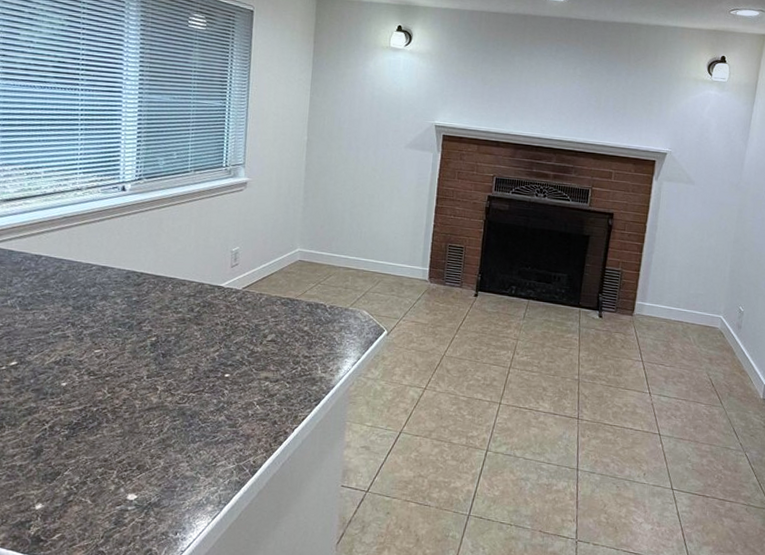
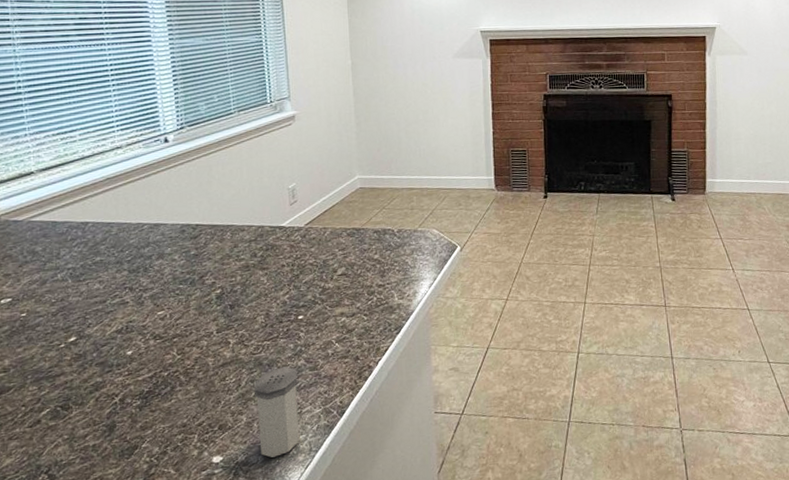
salt shaker: none [173,420,217,504] -> present [254,366,300,458]

